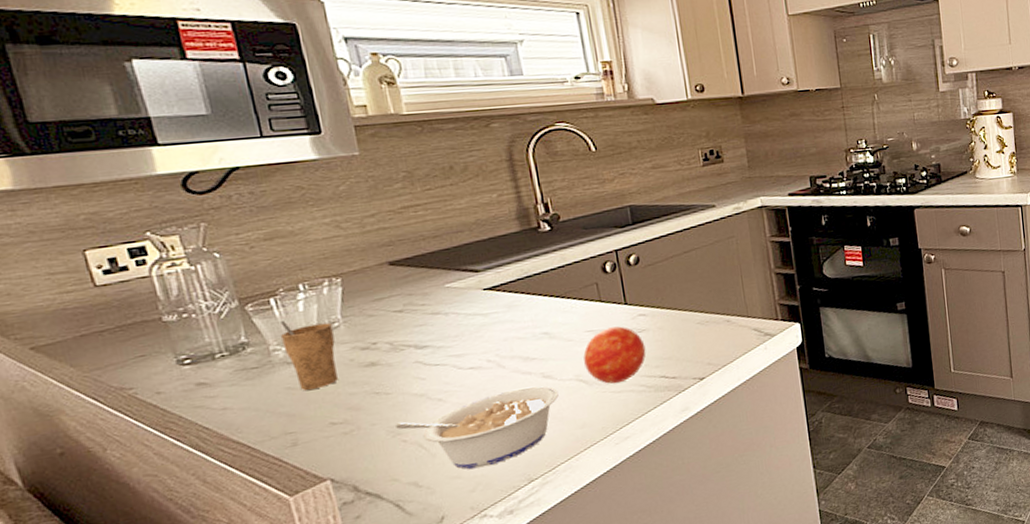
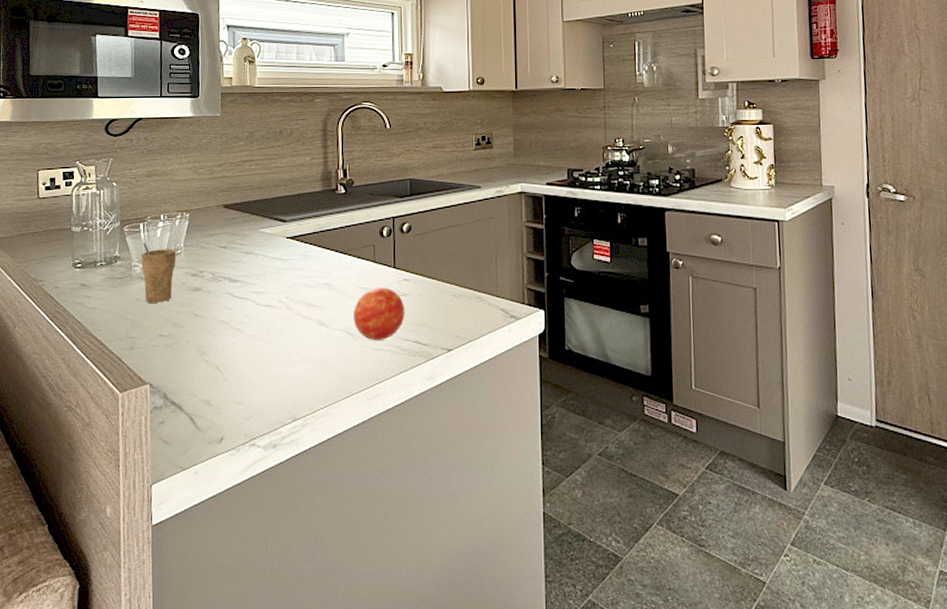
legume: present [395,386,559,470] -> none [203,331,329,398]

